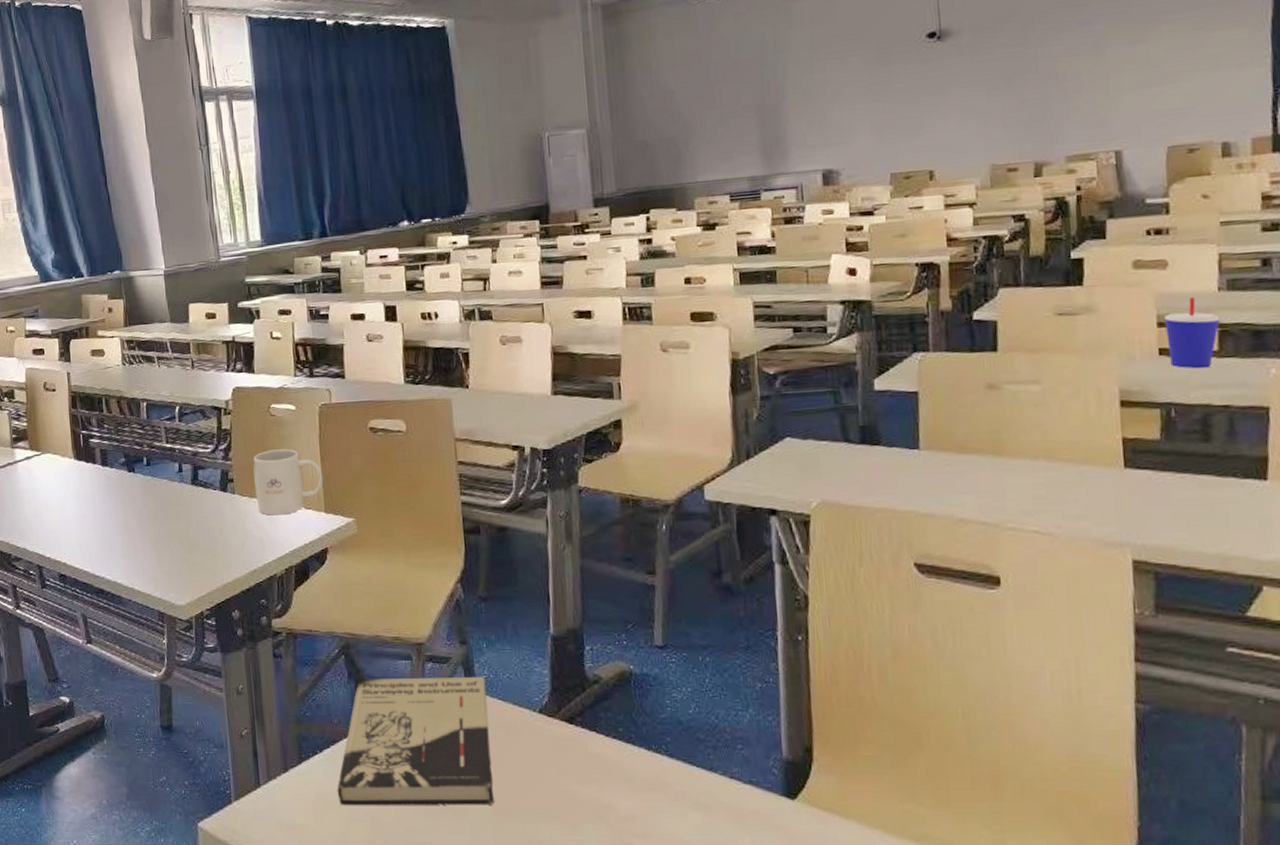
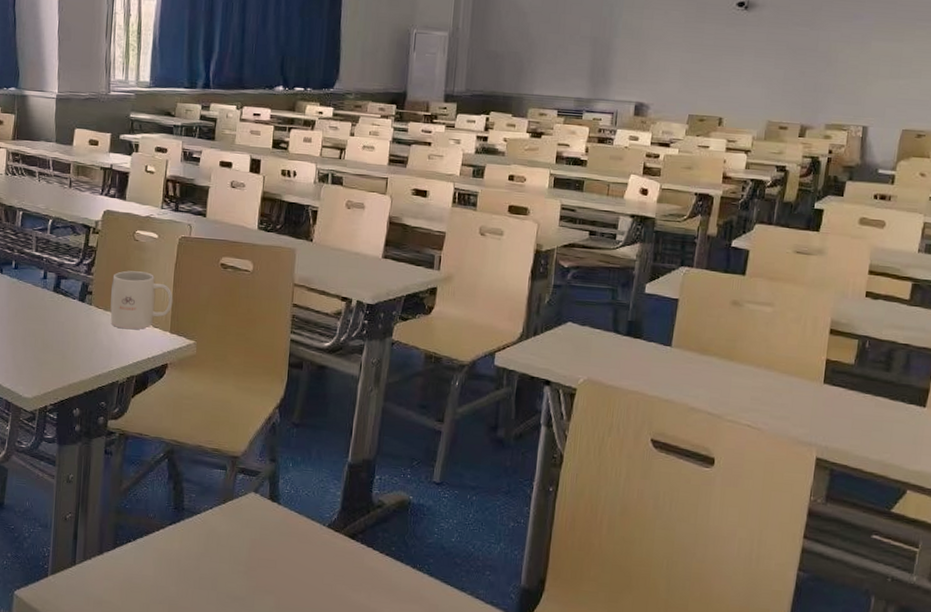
book: present [337,676,495,805] -> none [143,481,287,601]
beverage cup: present [1165,297,1221,369] -> none [872,254,916,313]

